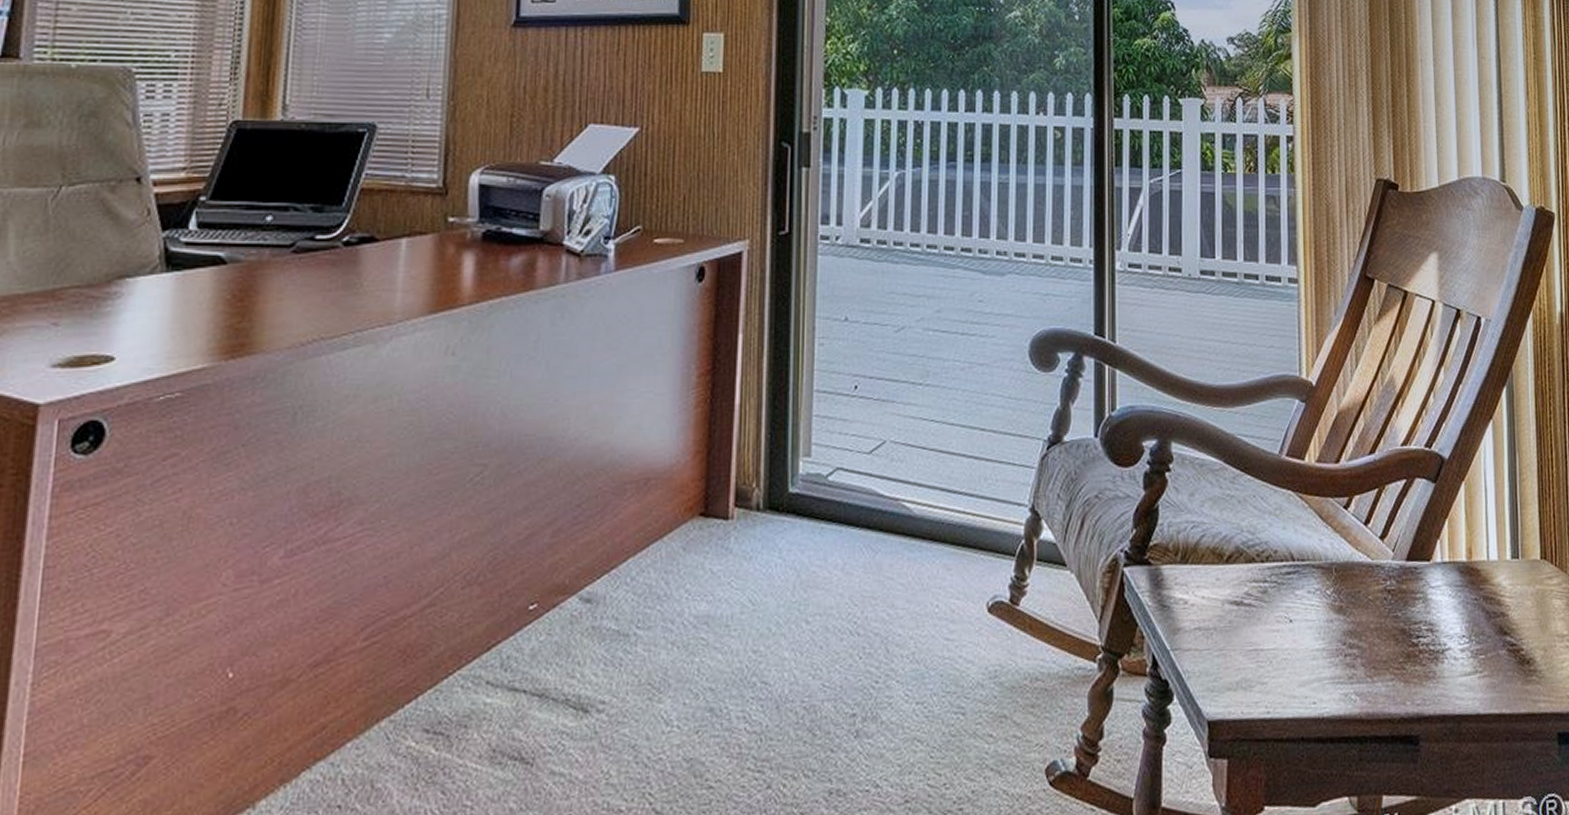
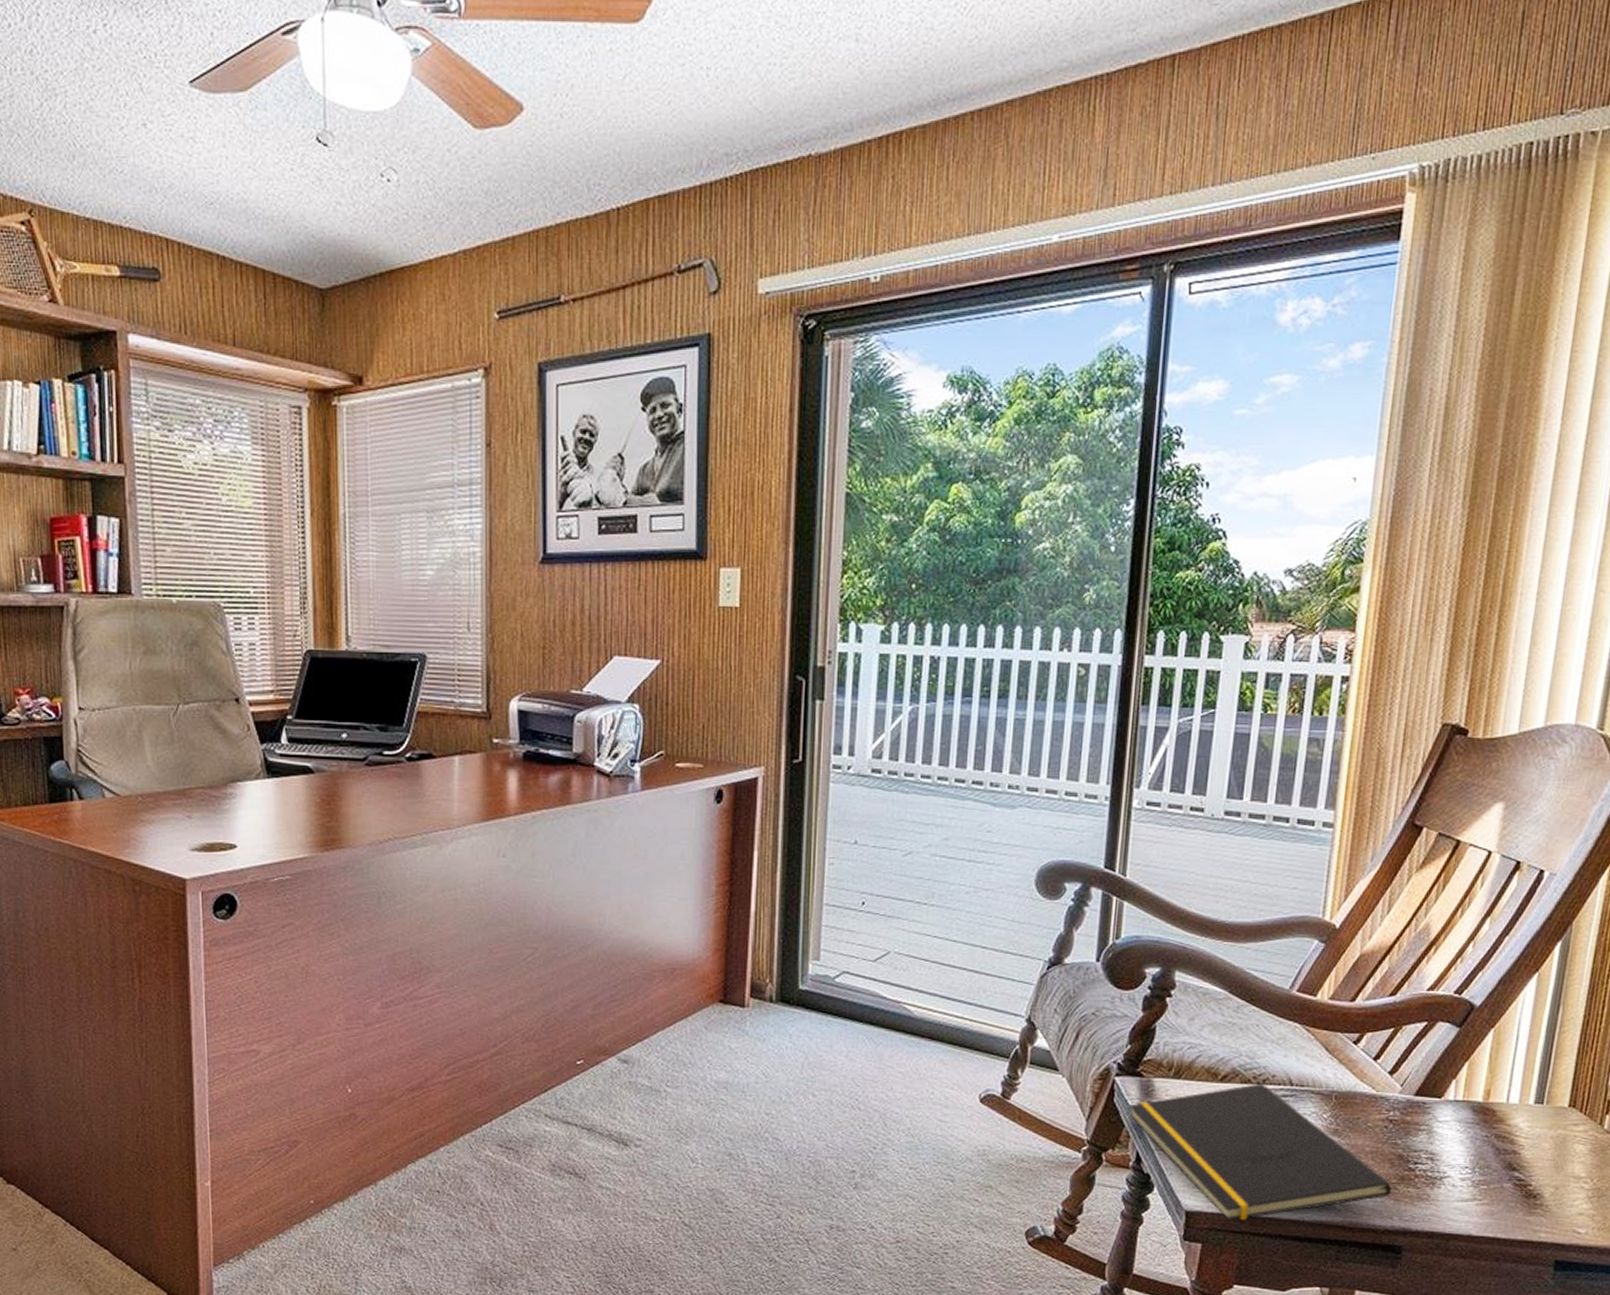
notepad: none [1140,561,1401,726] -> present [1129,1083,1392,1221]

